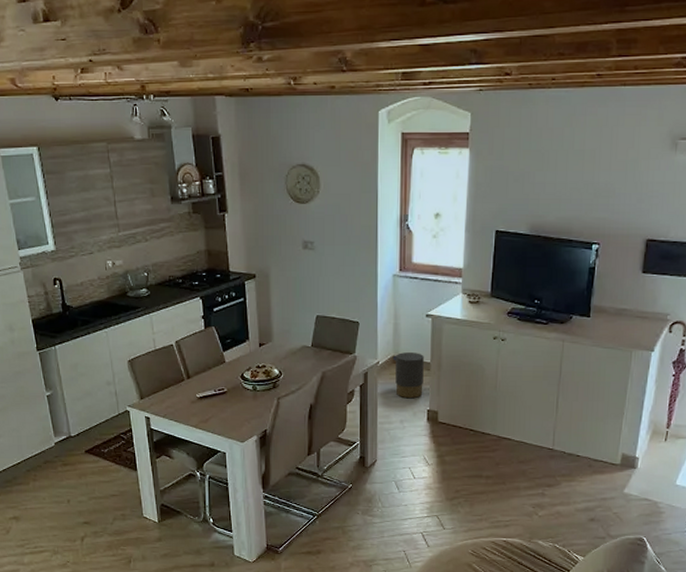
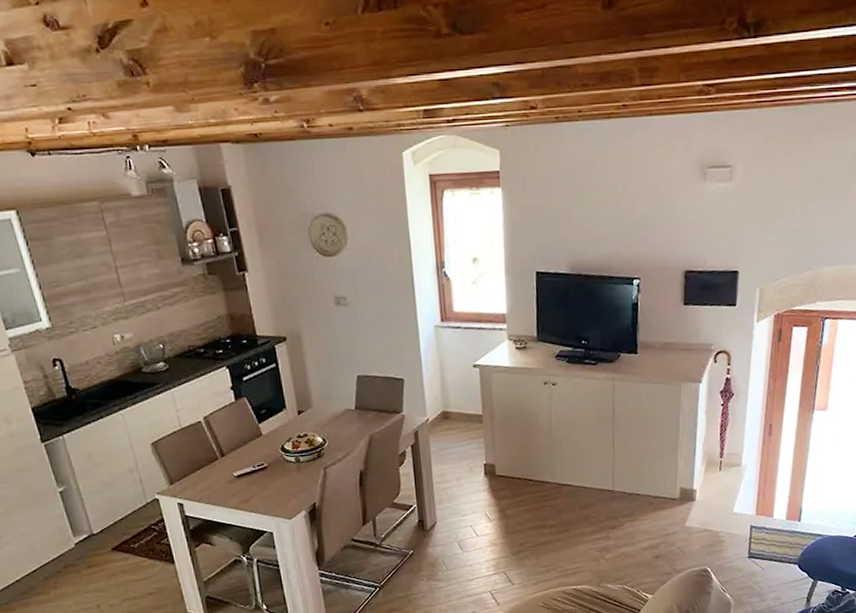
trash can: present [392,352,424,398] -> none [442,405,478,454]

